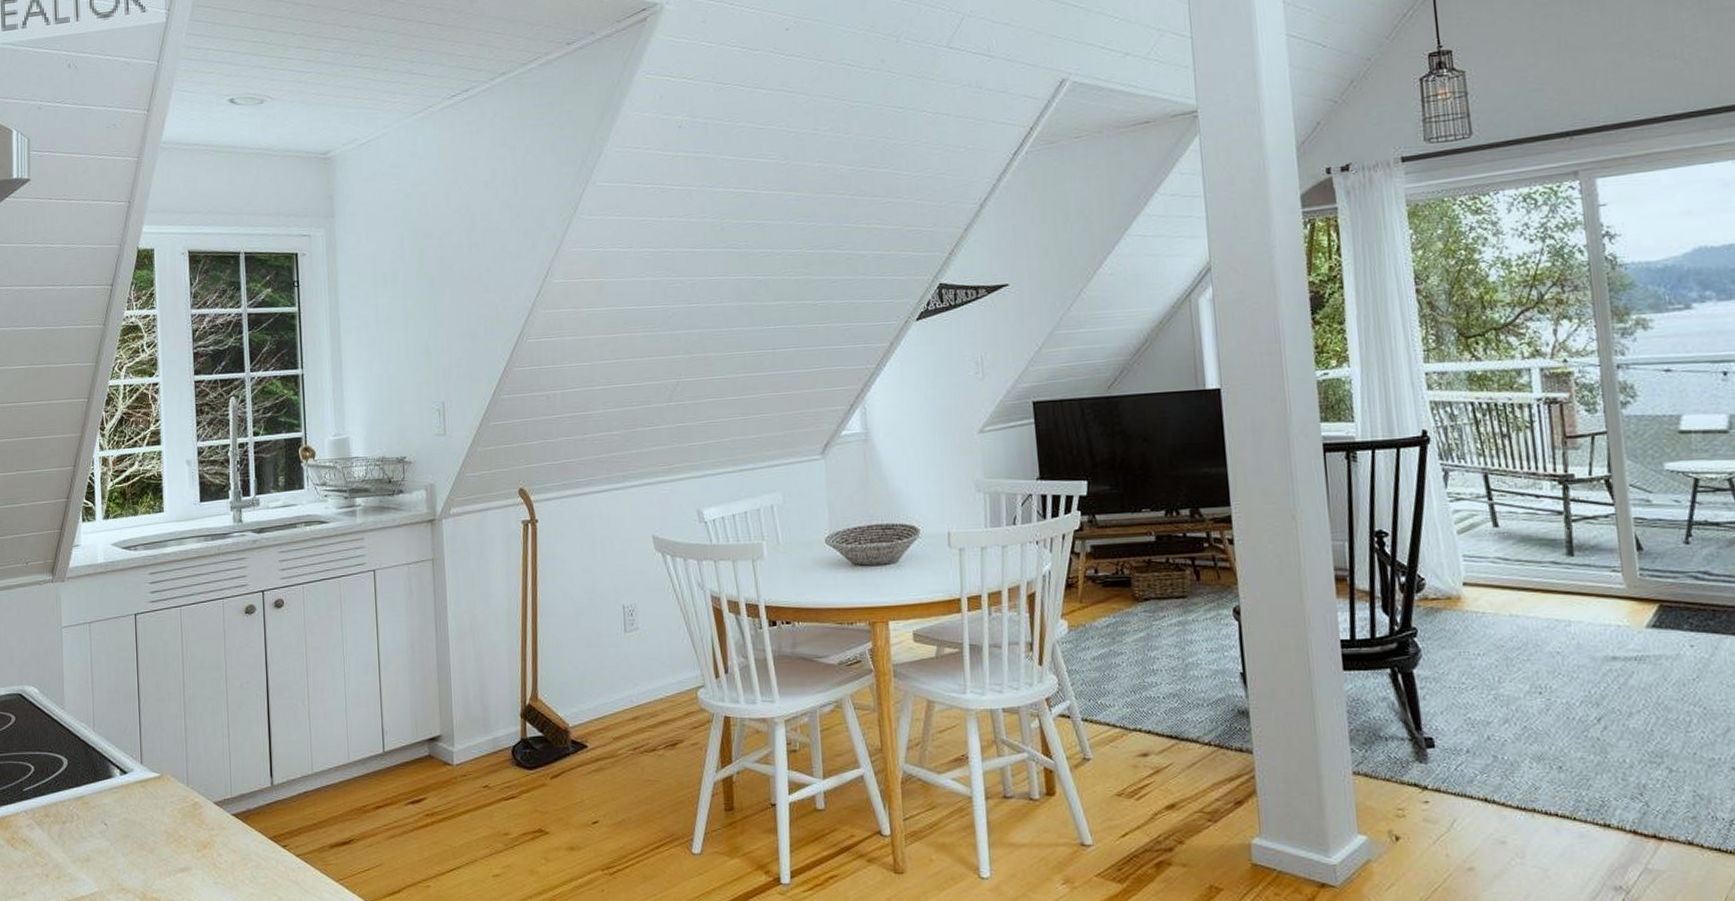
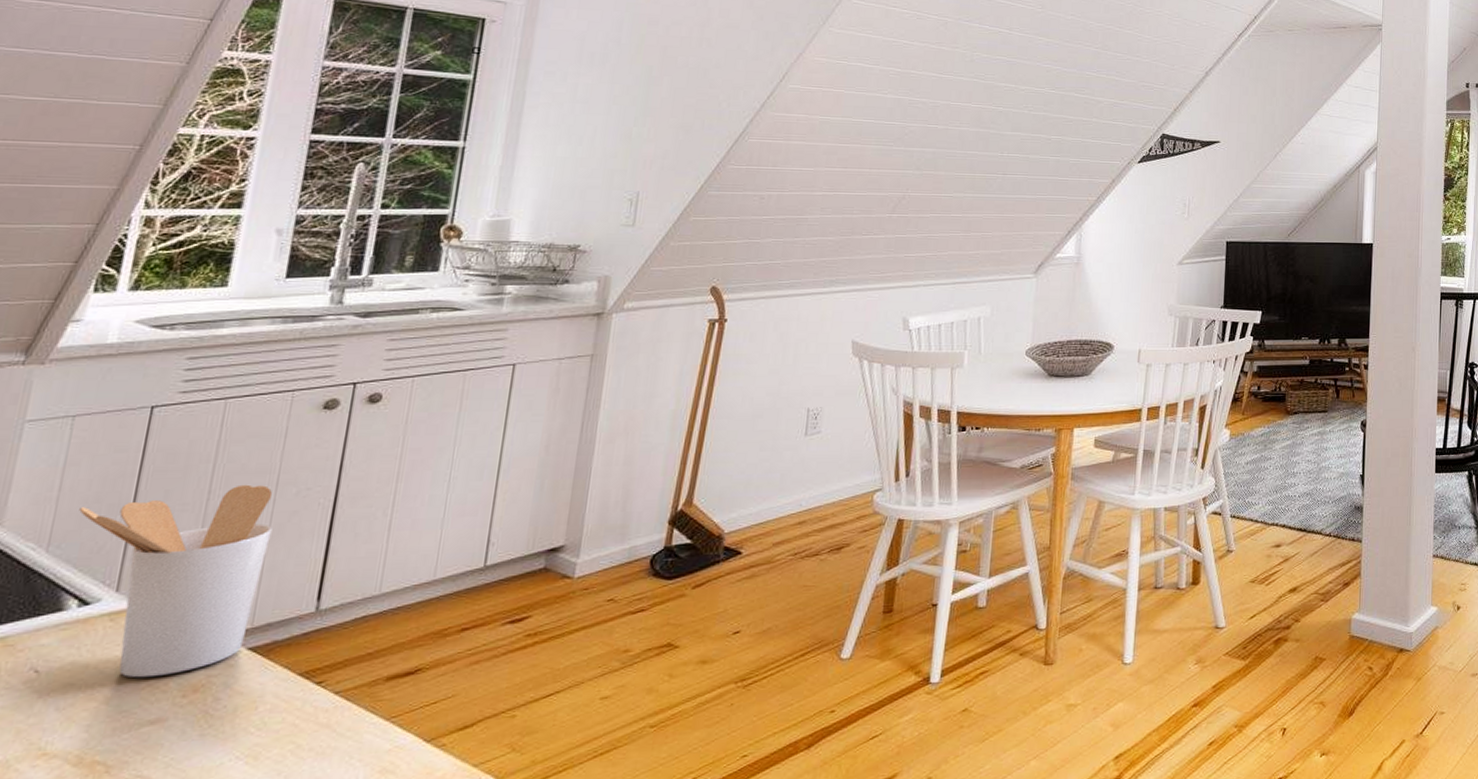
utensil holder: none [107,678,230,834] -> present [79,484,273,678]

